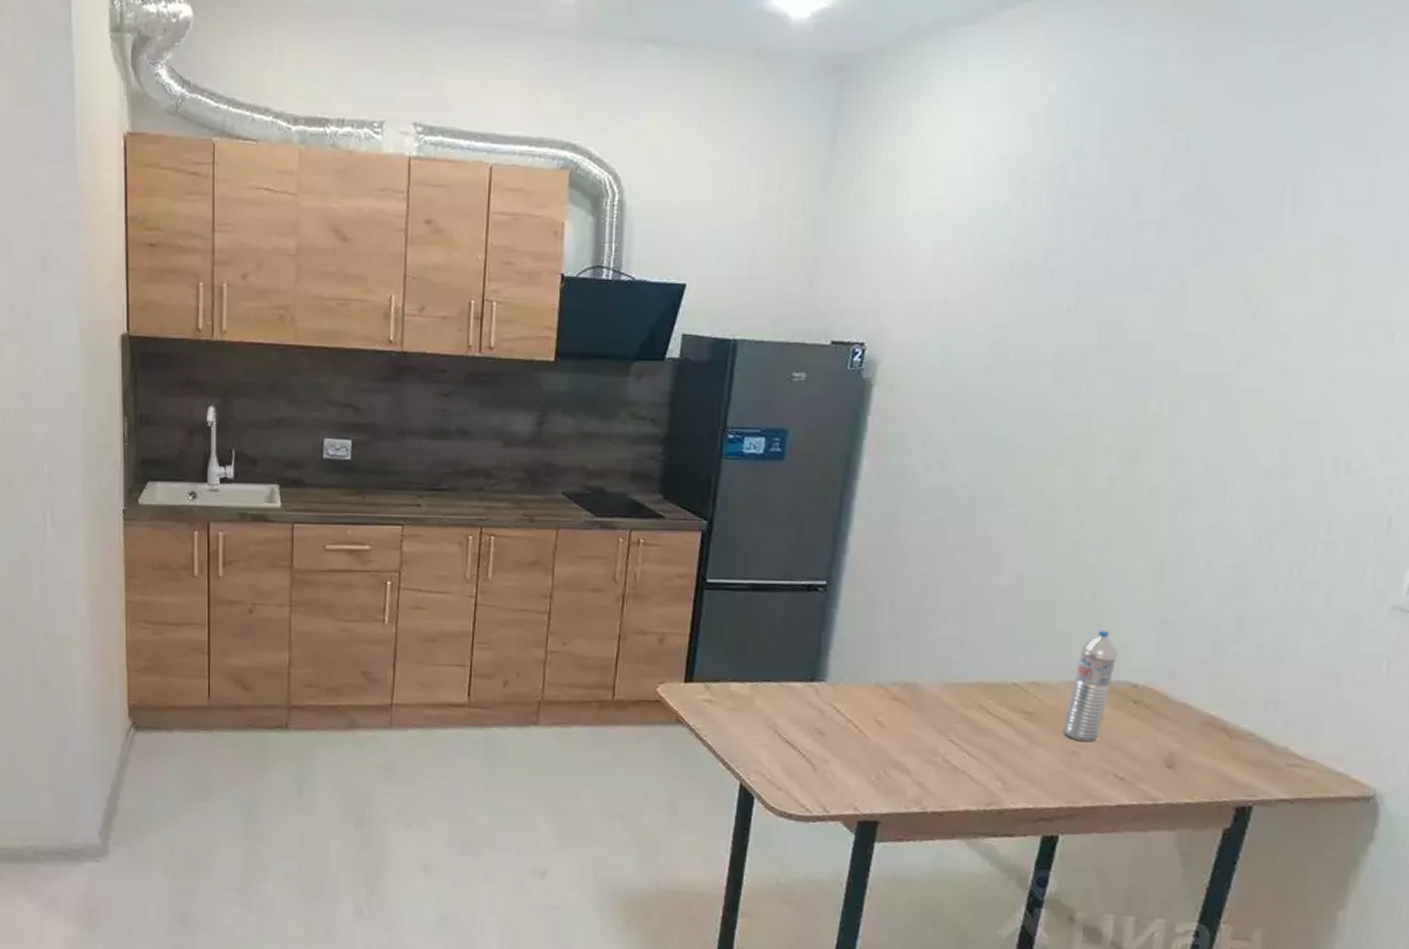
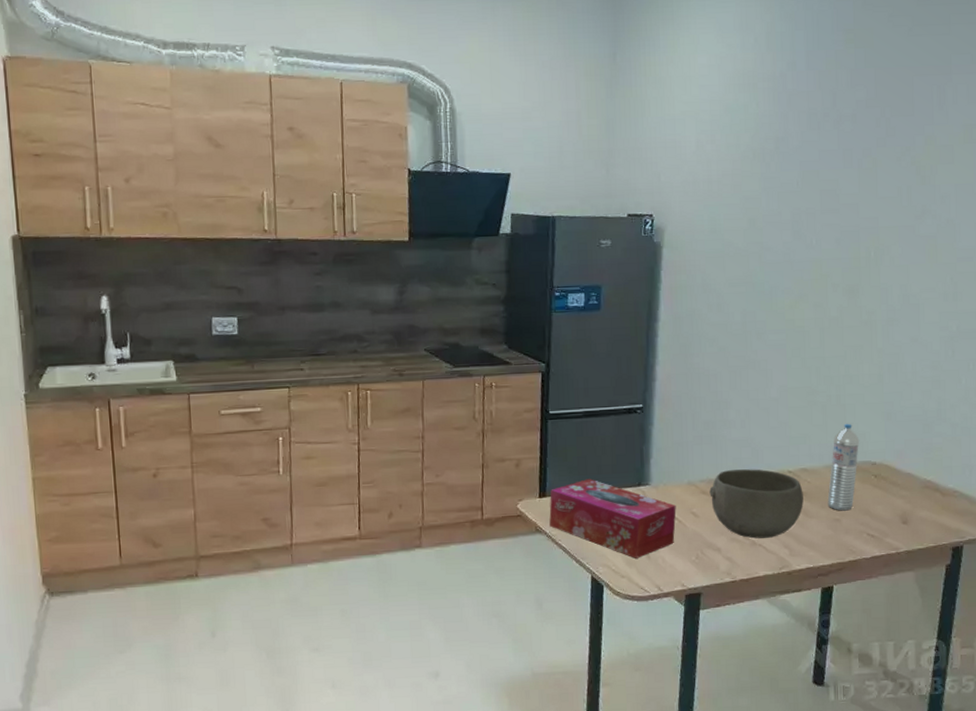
tissue box: none [694,666,857,769] -> present [549,479,676,558]
bowl: none [903,674,1031,765] -> present [709,469,804,539]

